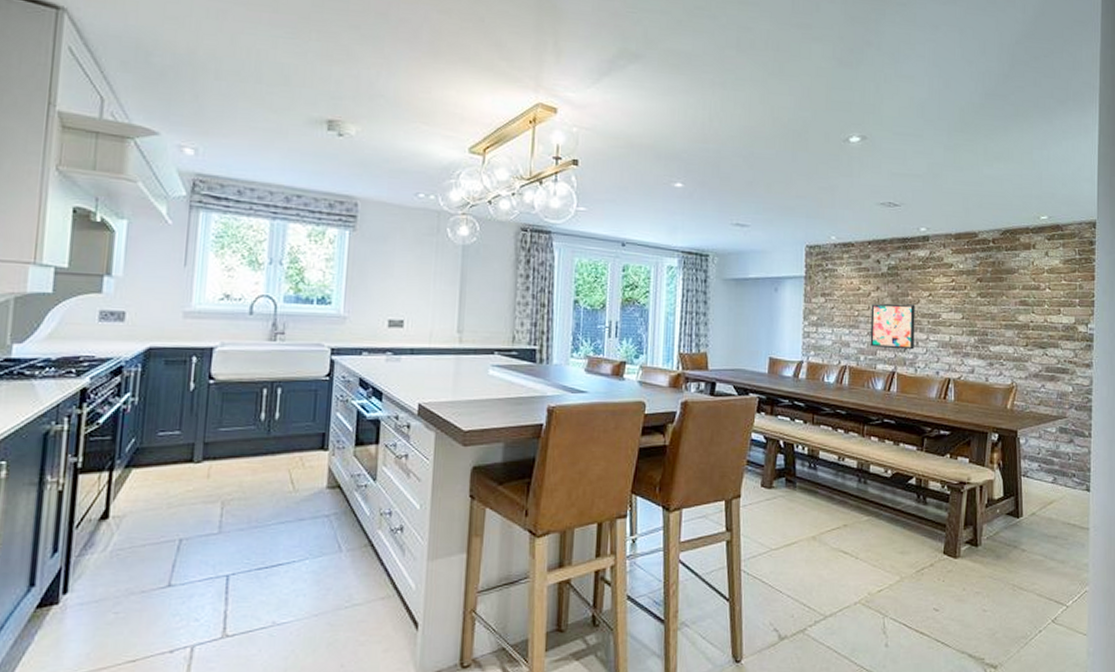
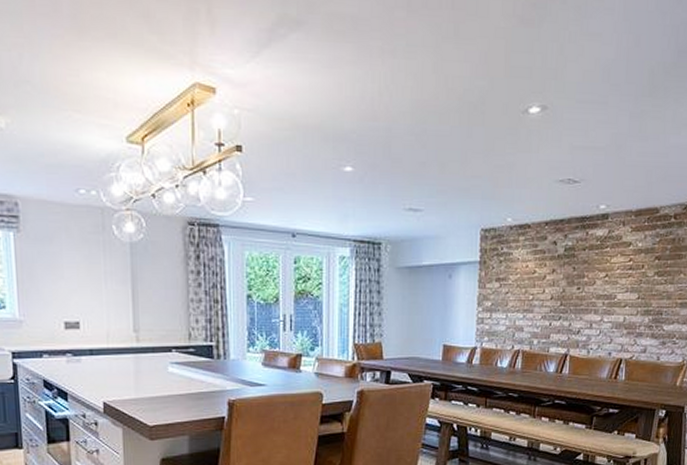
wall art: present [870,303,915,350] -> none [543,286,591,332]

